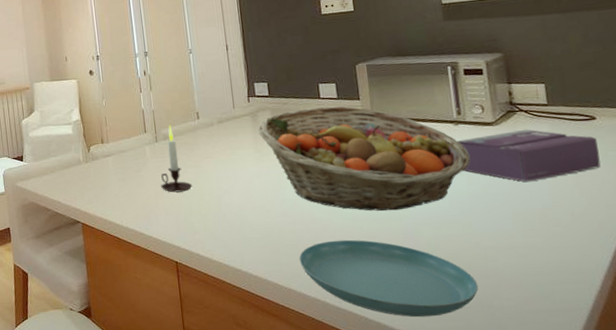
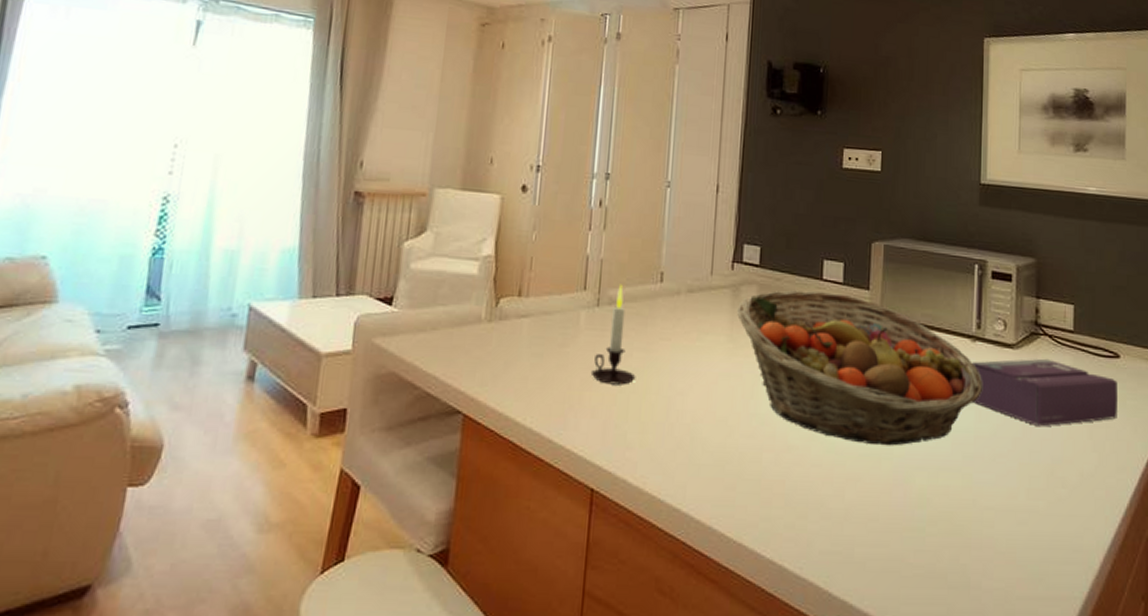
saucer: present [299,239,479,318] -> none [758,479,968,597]

